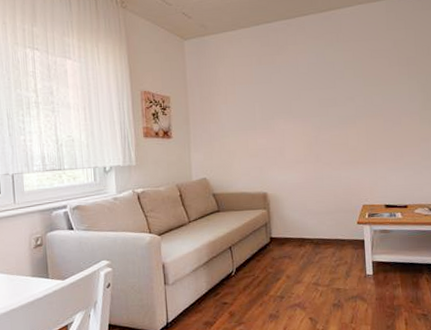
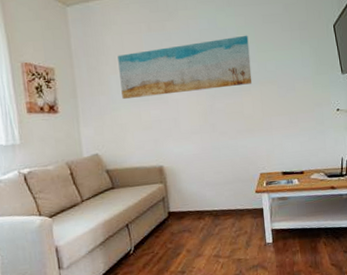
wall art: none [229,69,358,127] -> present [117,35,252,99]

